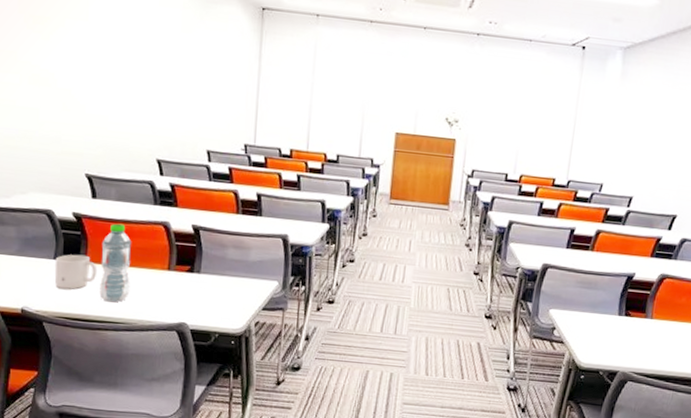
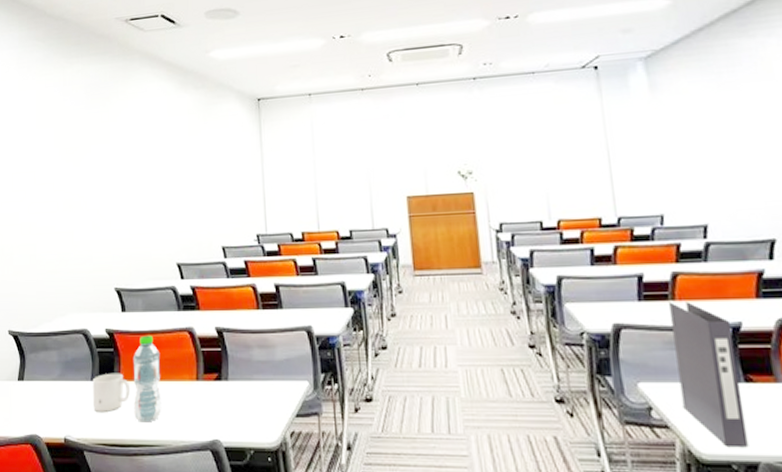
binder: none [577,252,628,360] -> present [669,302,749,446]

